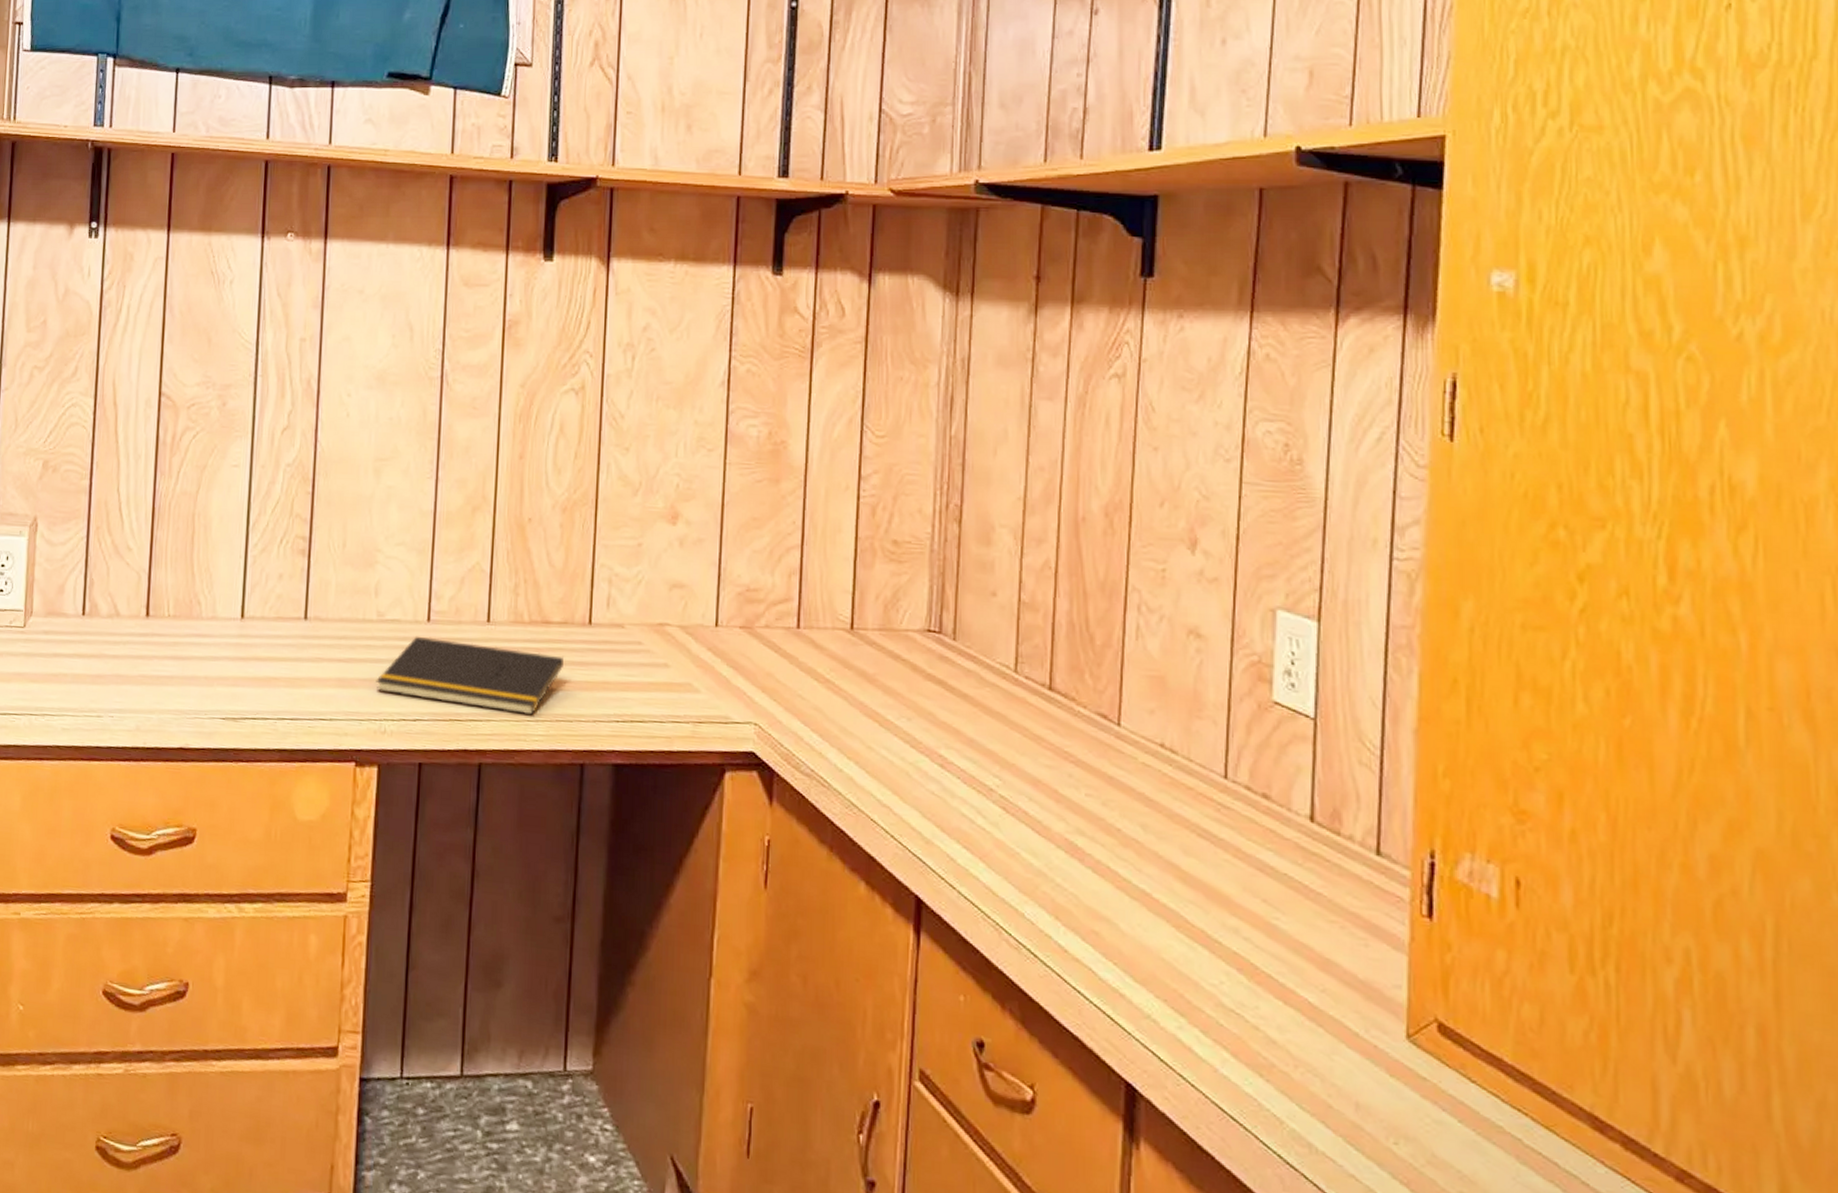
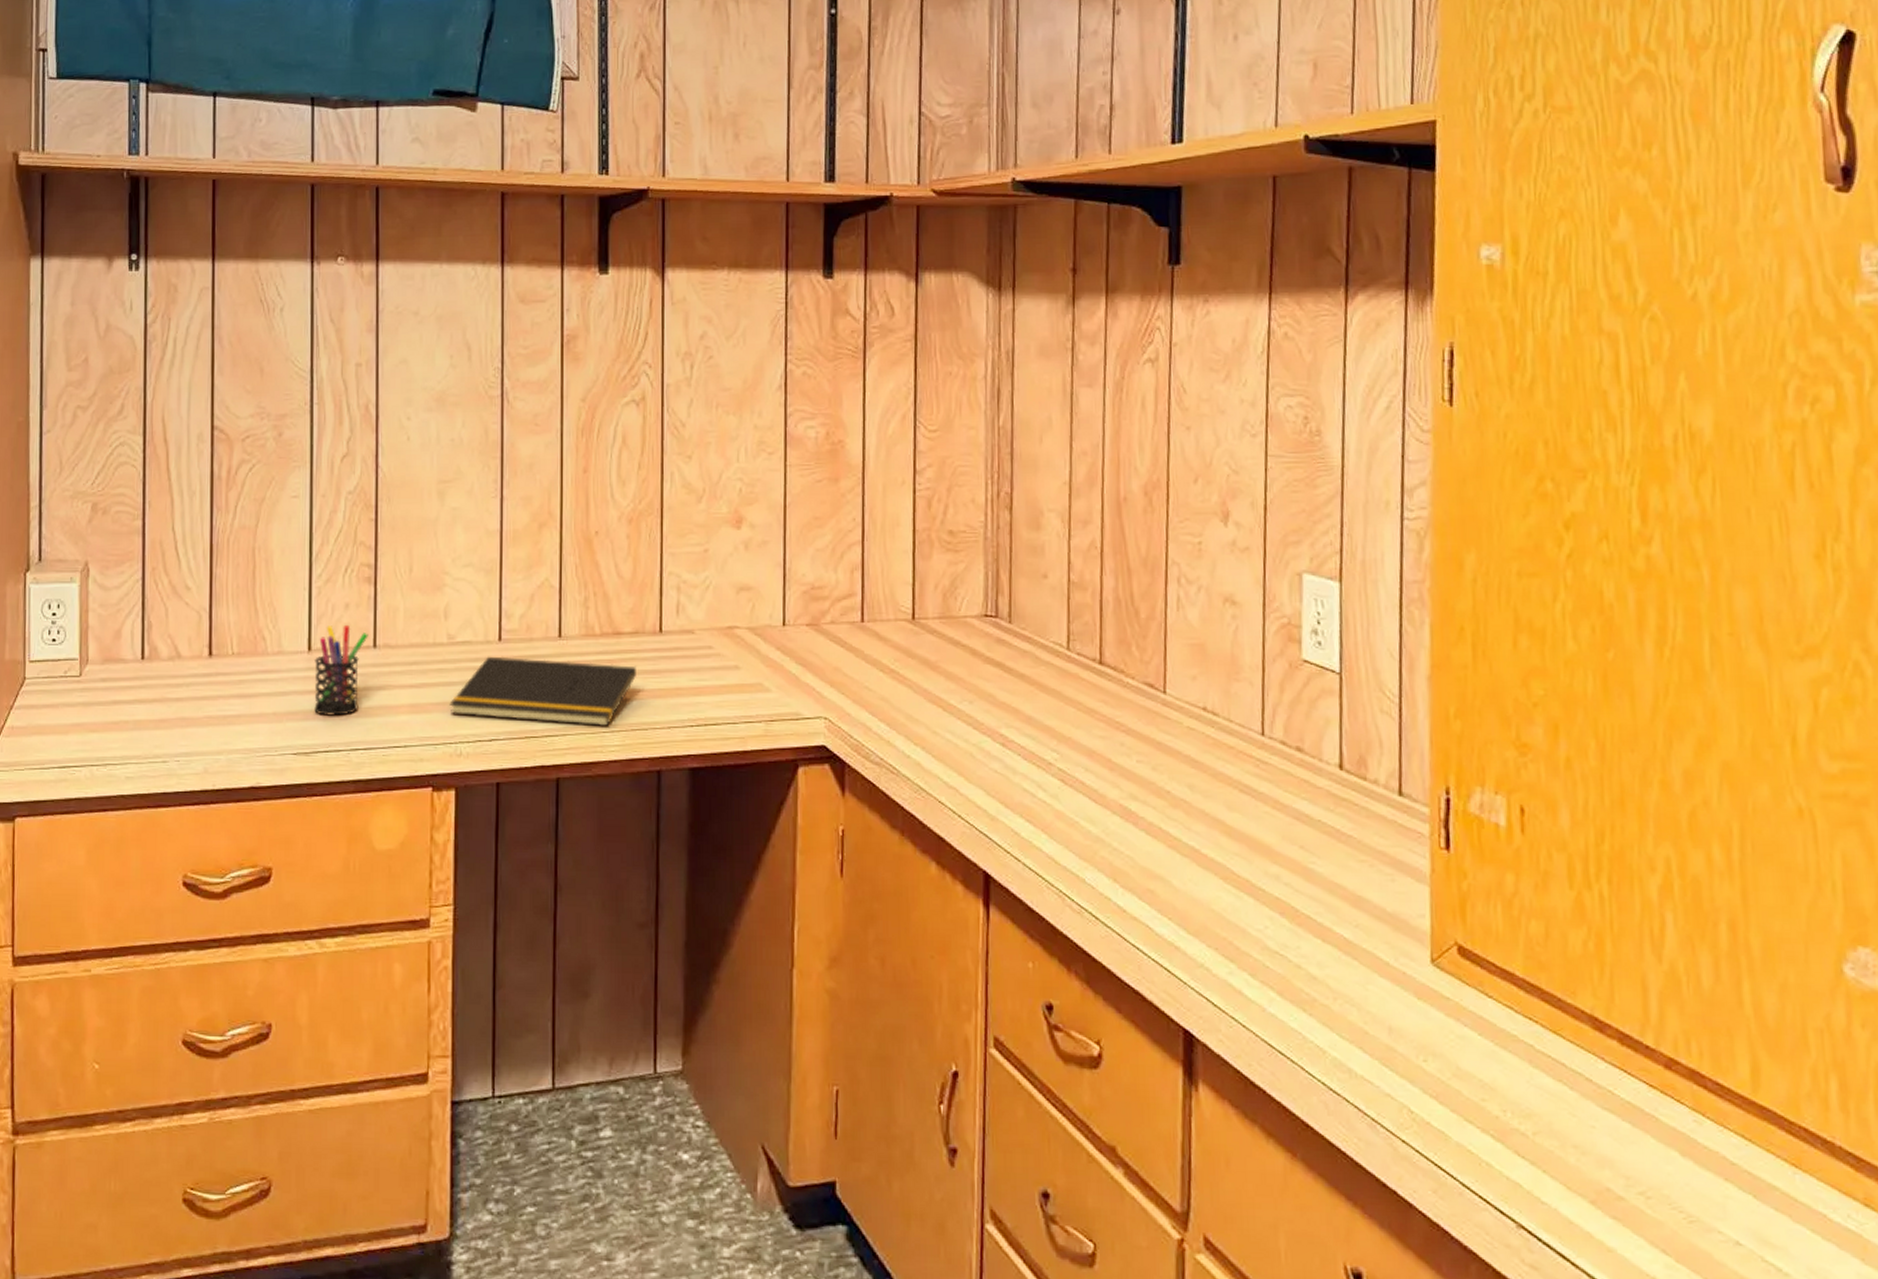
pen holder: none [244,594,300,685] -> present [314,624,368,716]

